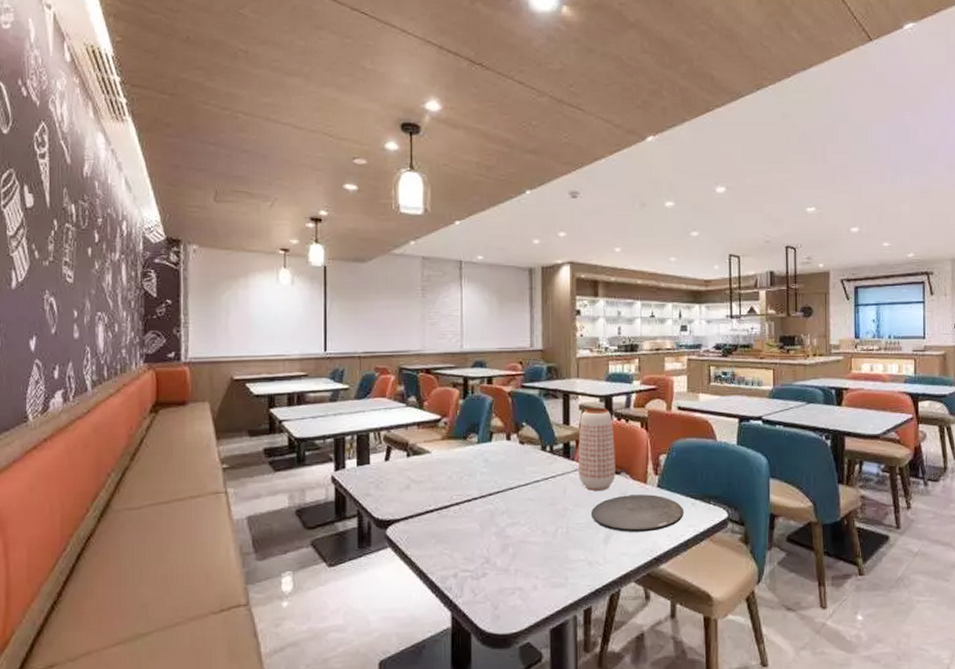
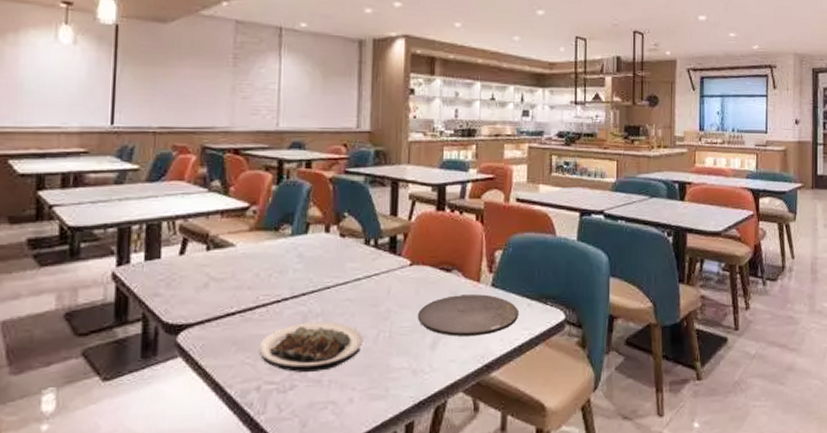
plate: none [455,518,543,562] -> present [259,322,363,372]
vase: present [578,407,616,491] -> none [405,197,447,290]

